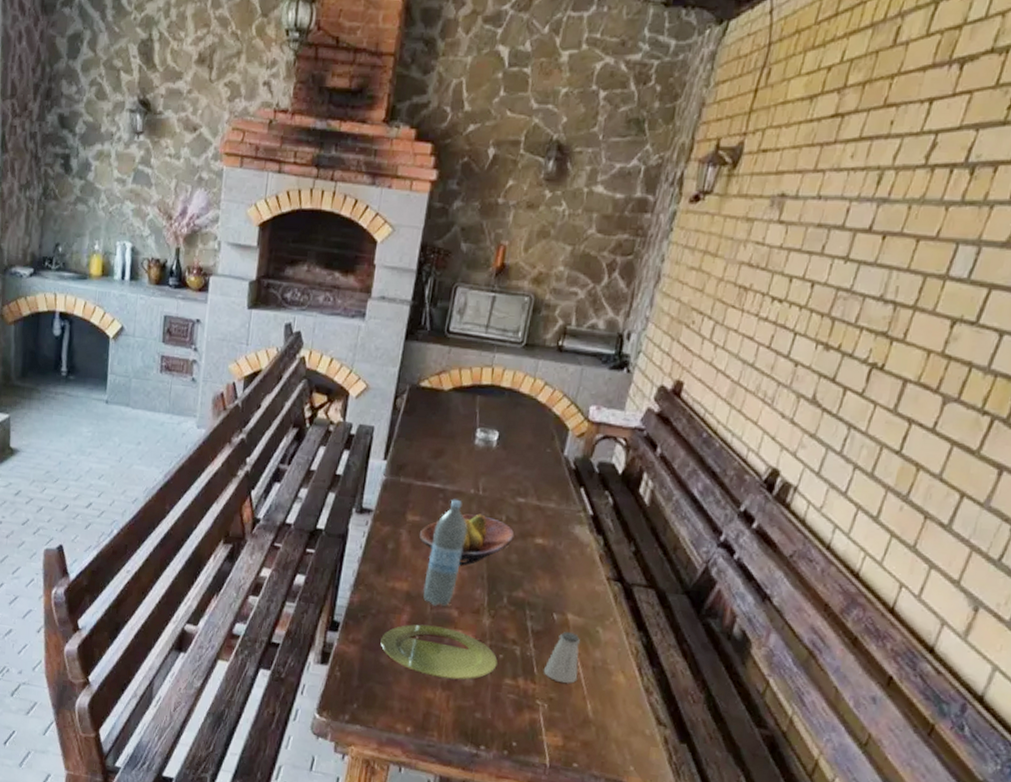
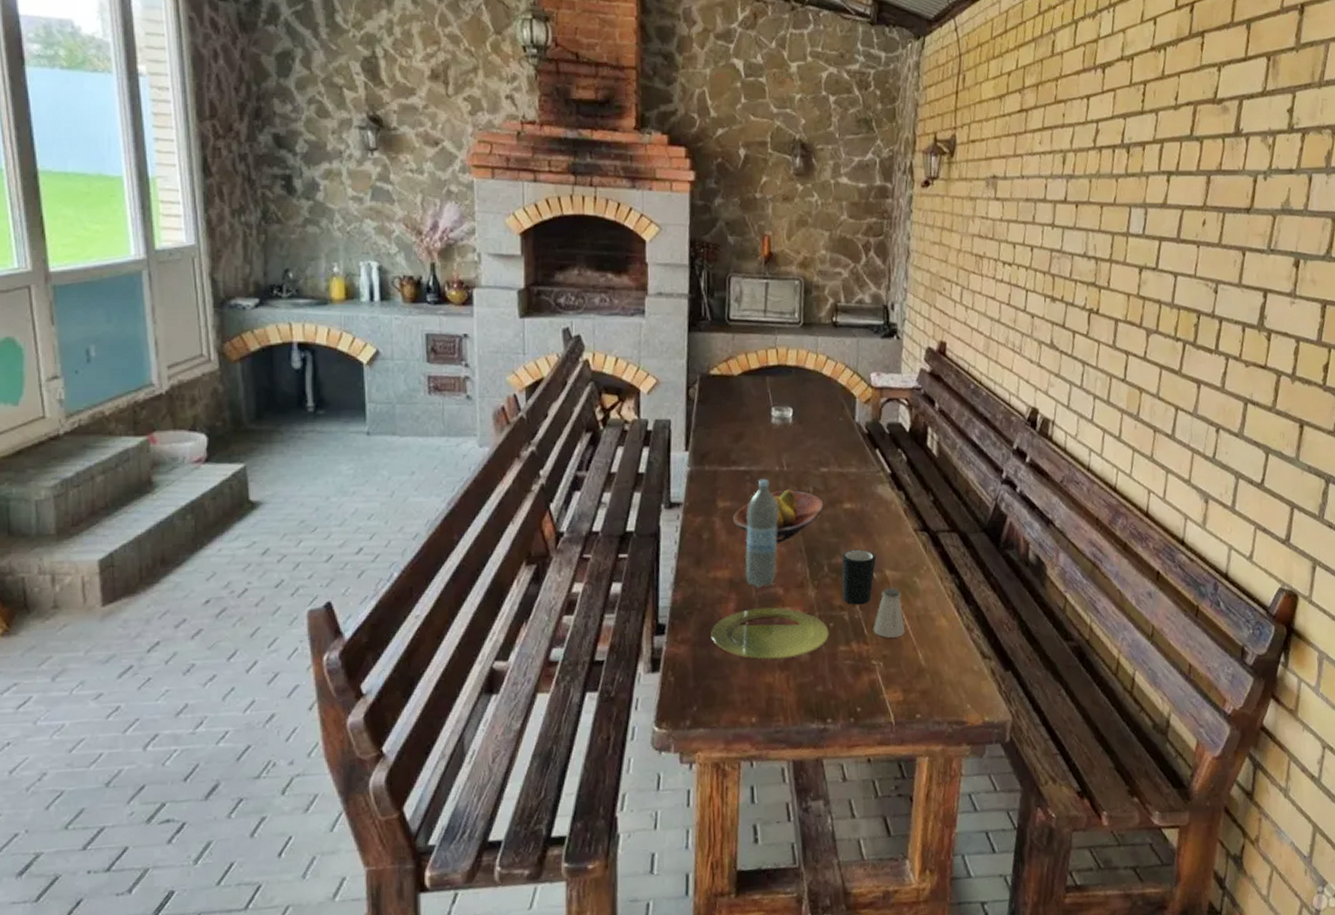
mug: none [517,586,560,644] -> present [841,549,876,605]

